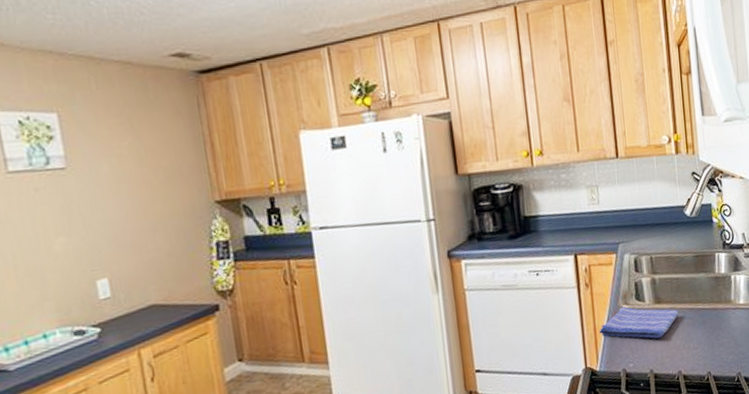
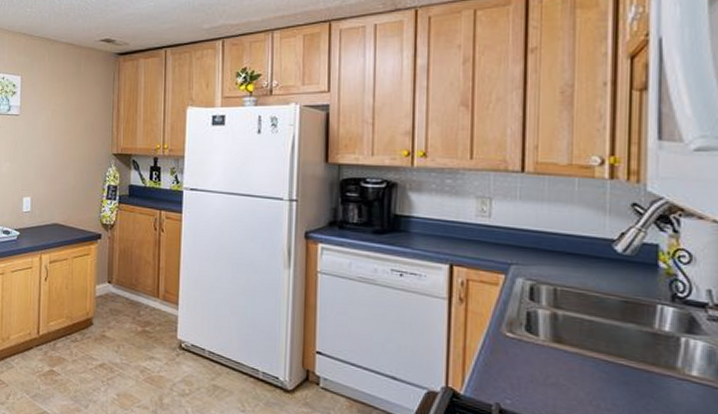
dish towel: present [599,307,680,339] -> none [469,334,589,383]

